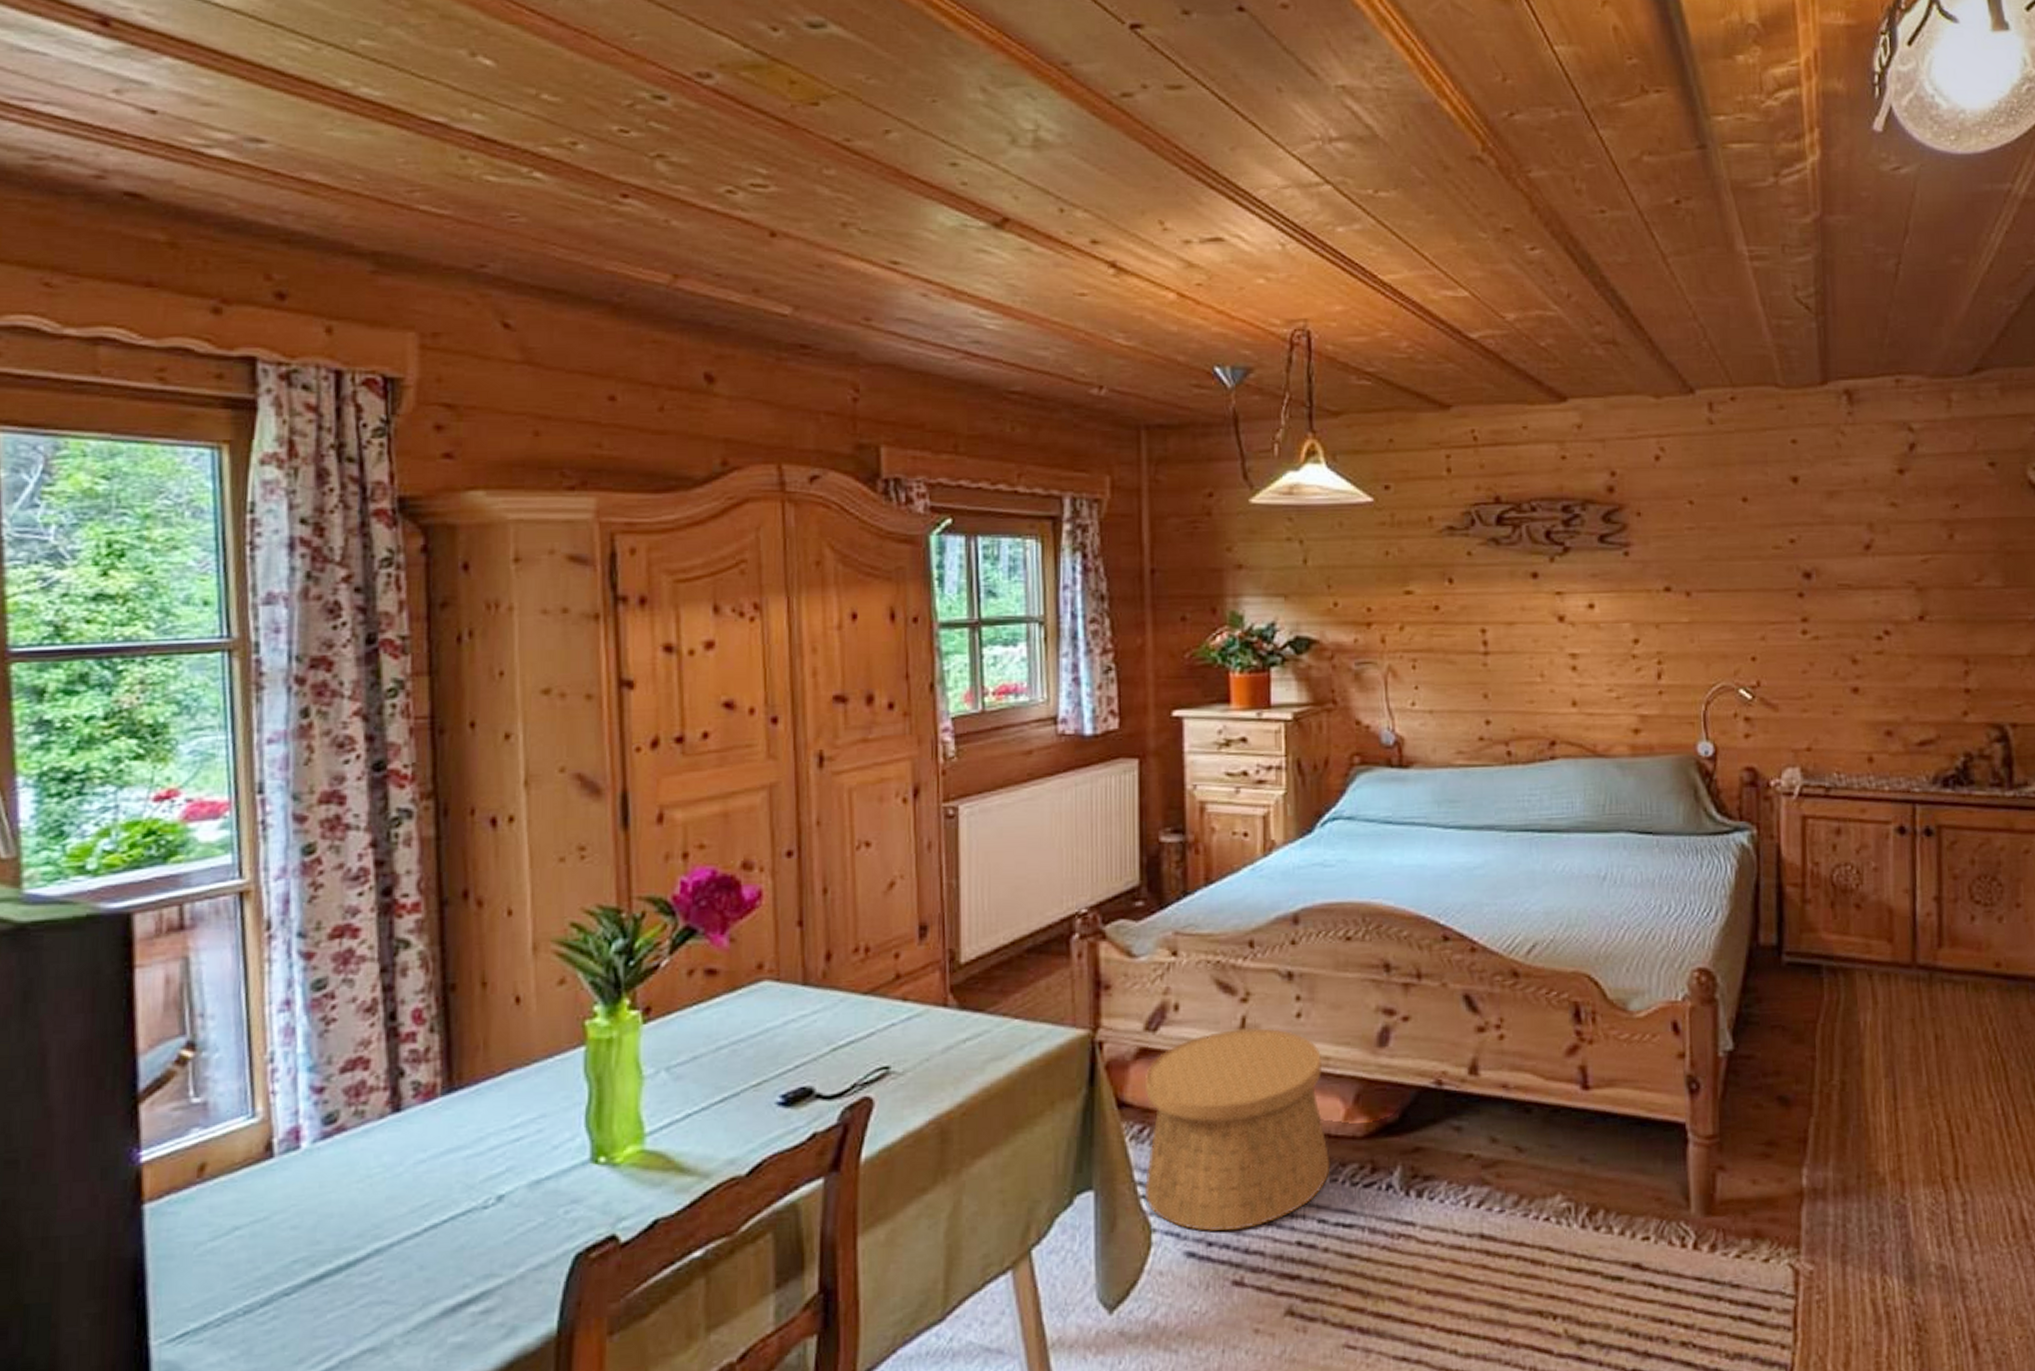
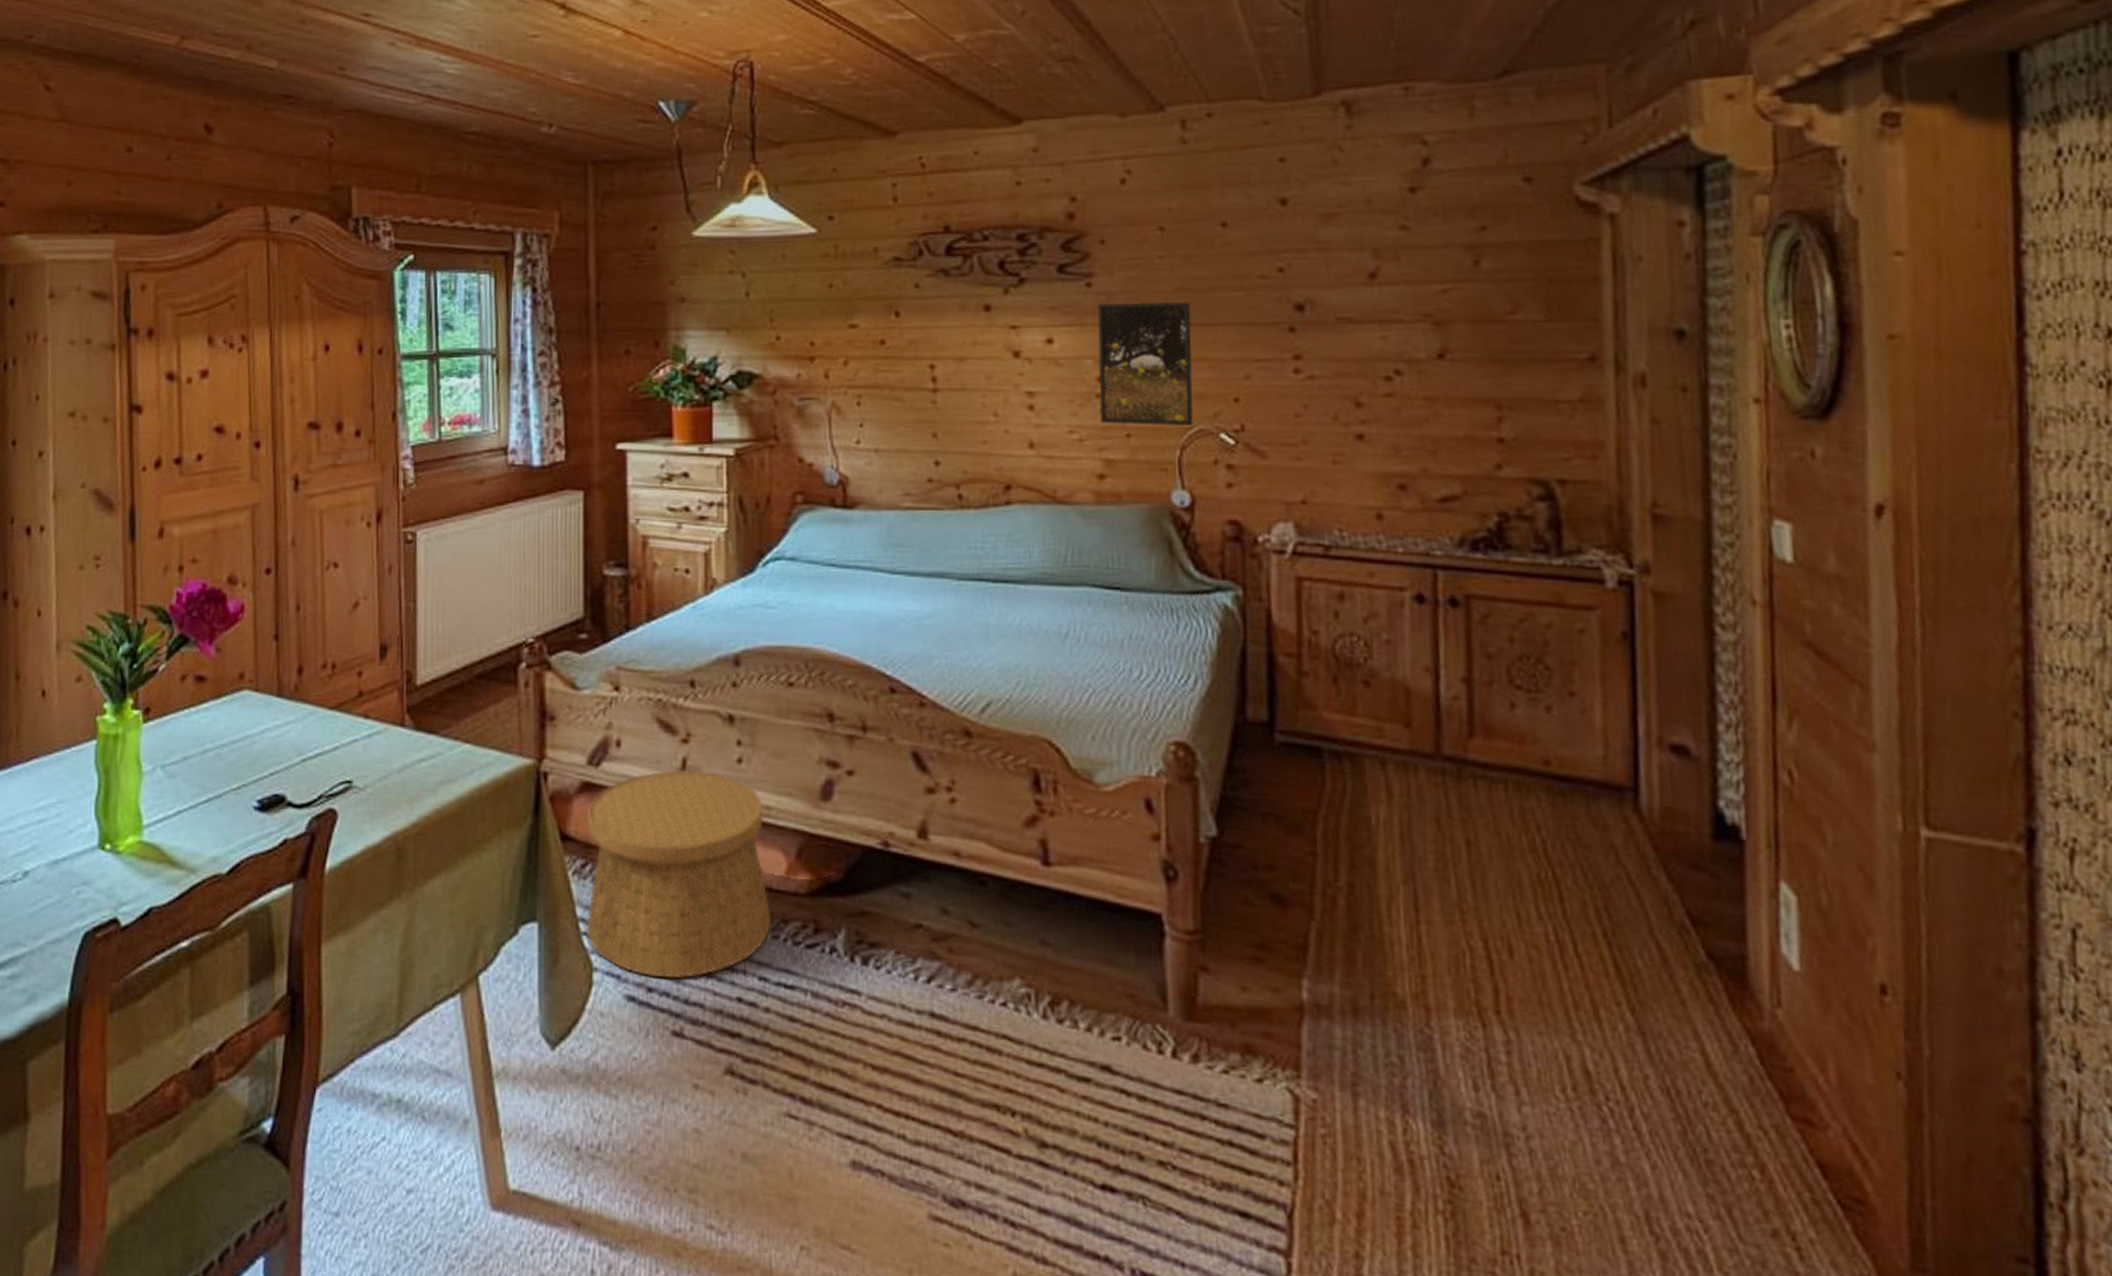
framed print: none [1634,570,1717,684] -> present [1097,302,1193,427]

